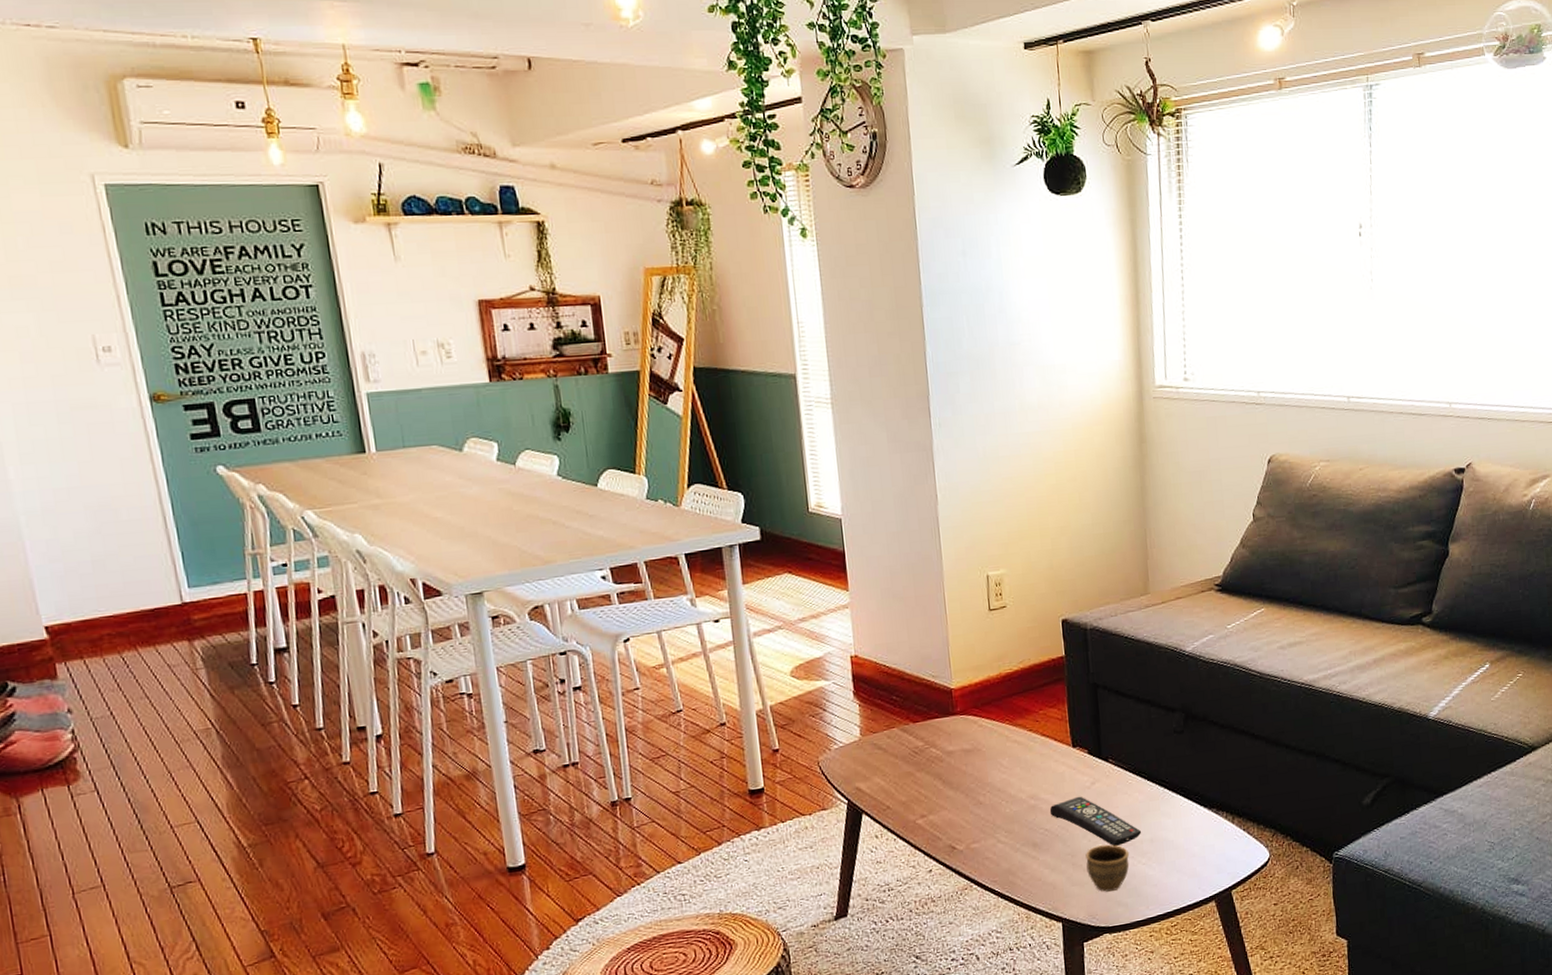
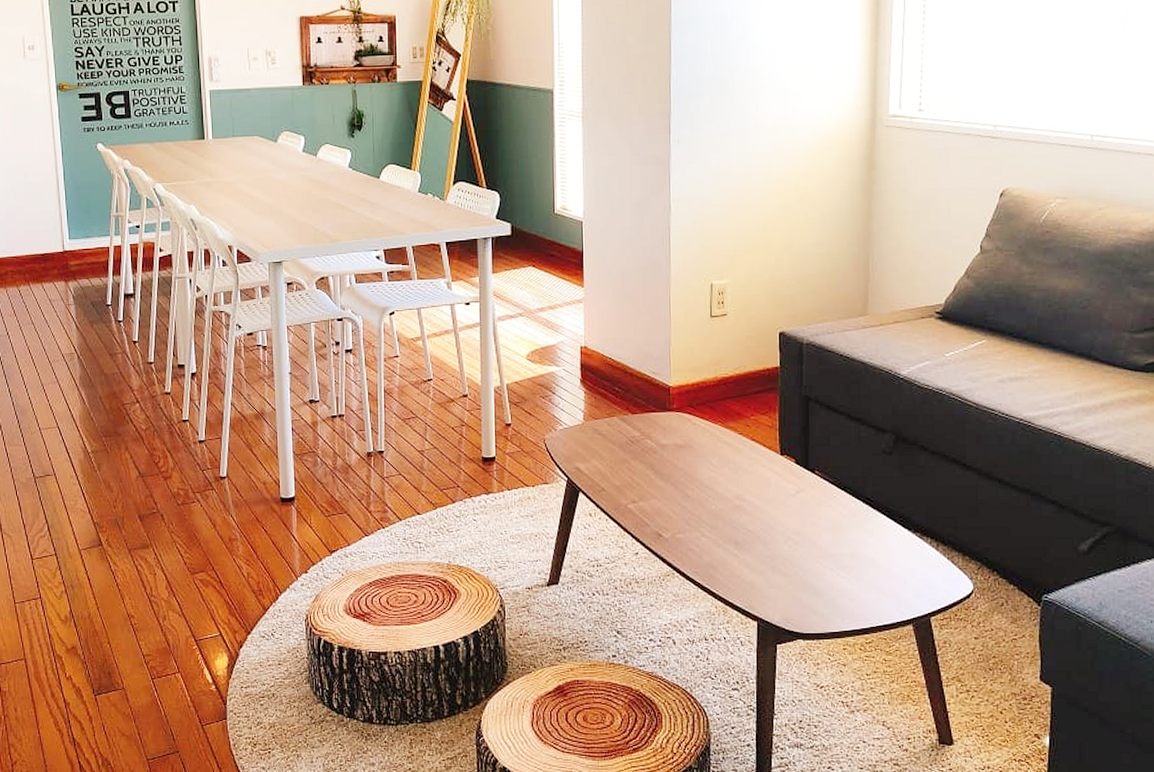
remote control: present [1049,796,1142,846] -> none [753,502,843,556]
cup: present [1085,844,1130,892] -> none [785,553,828,599]

